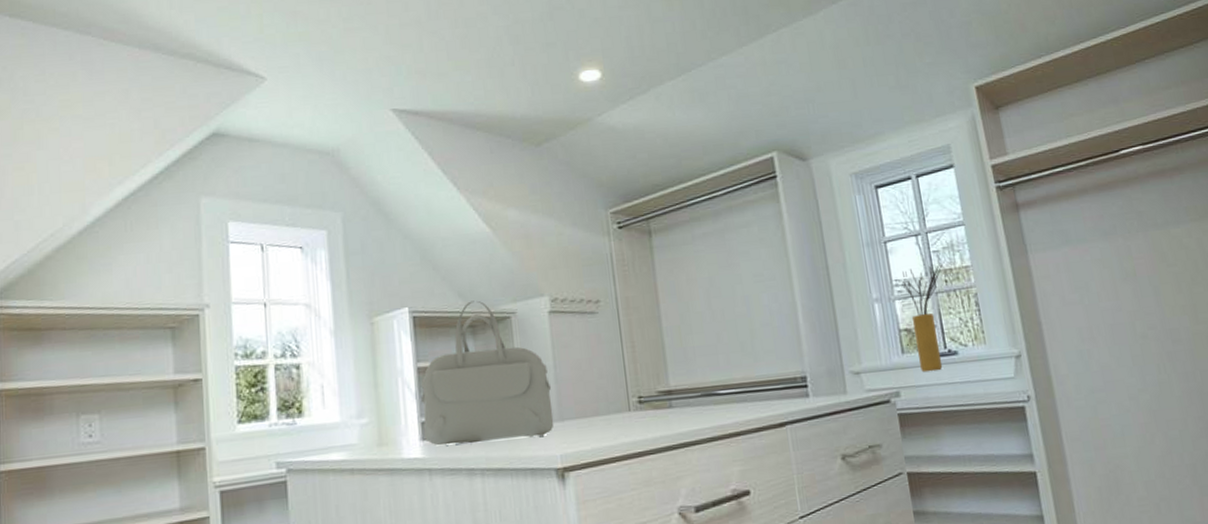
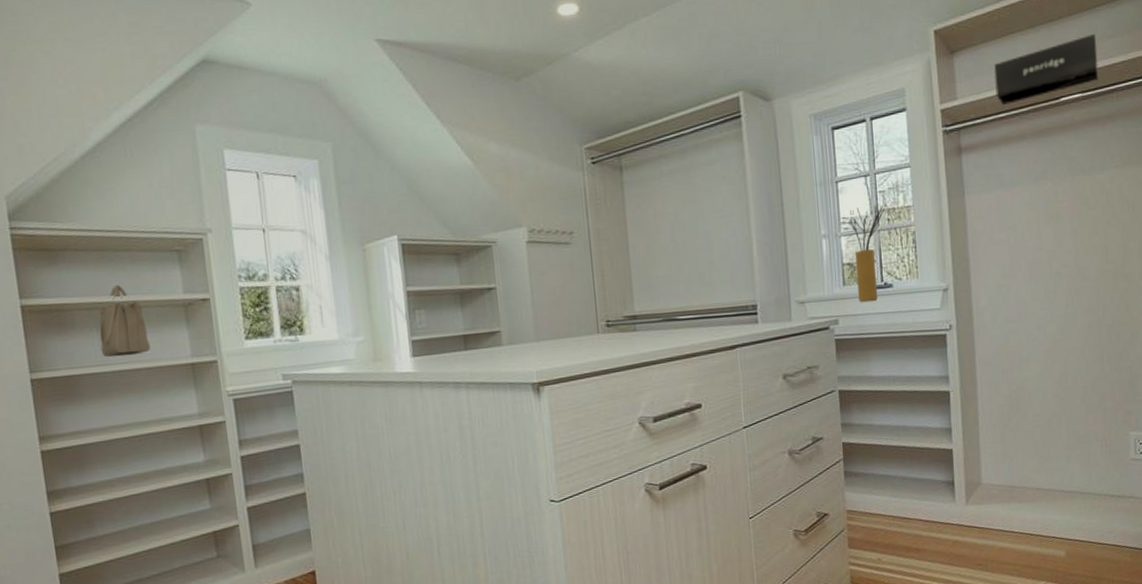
handbag: none [78,365,133,445] -> present [99,284,151,357]
handbag: present [420,300,554,446] -> none [410,230,531,362]
box: none [1044,86,1159,160] -> present [993,34,1099,106]

